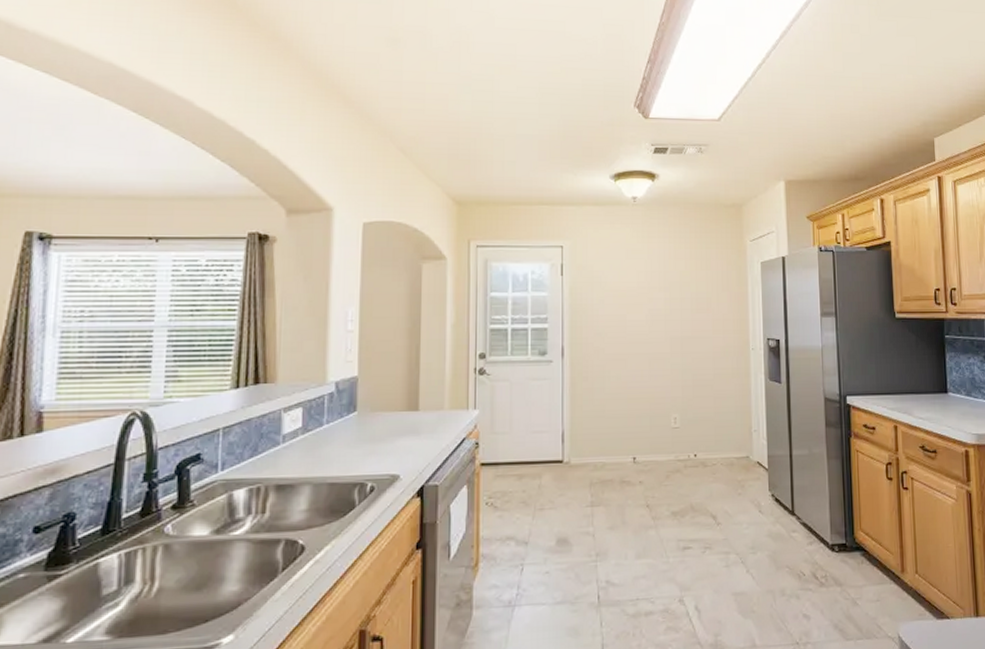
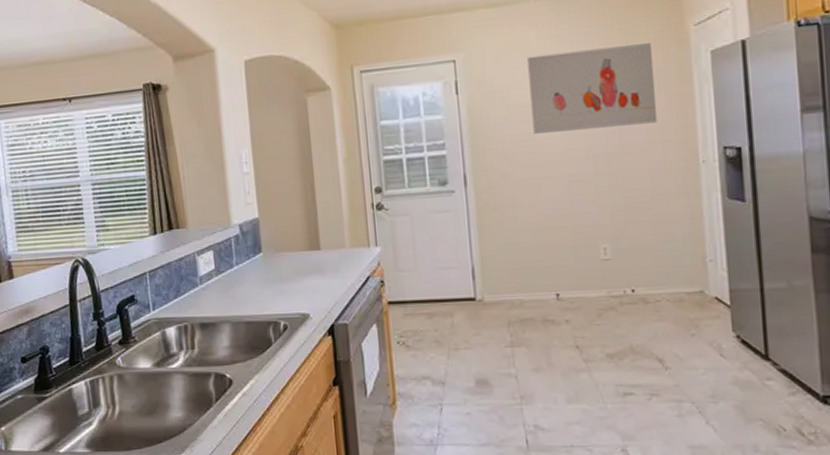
wall art: none [623,250,721,316] -> present [527,43,658,134]

